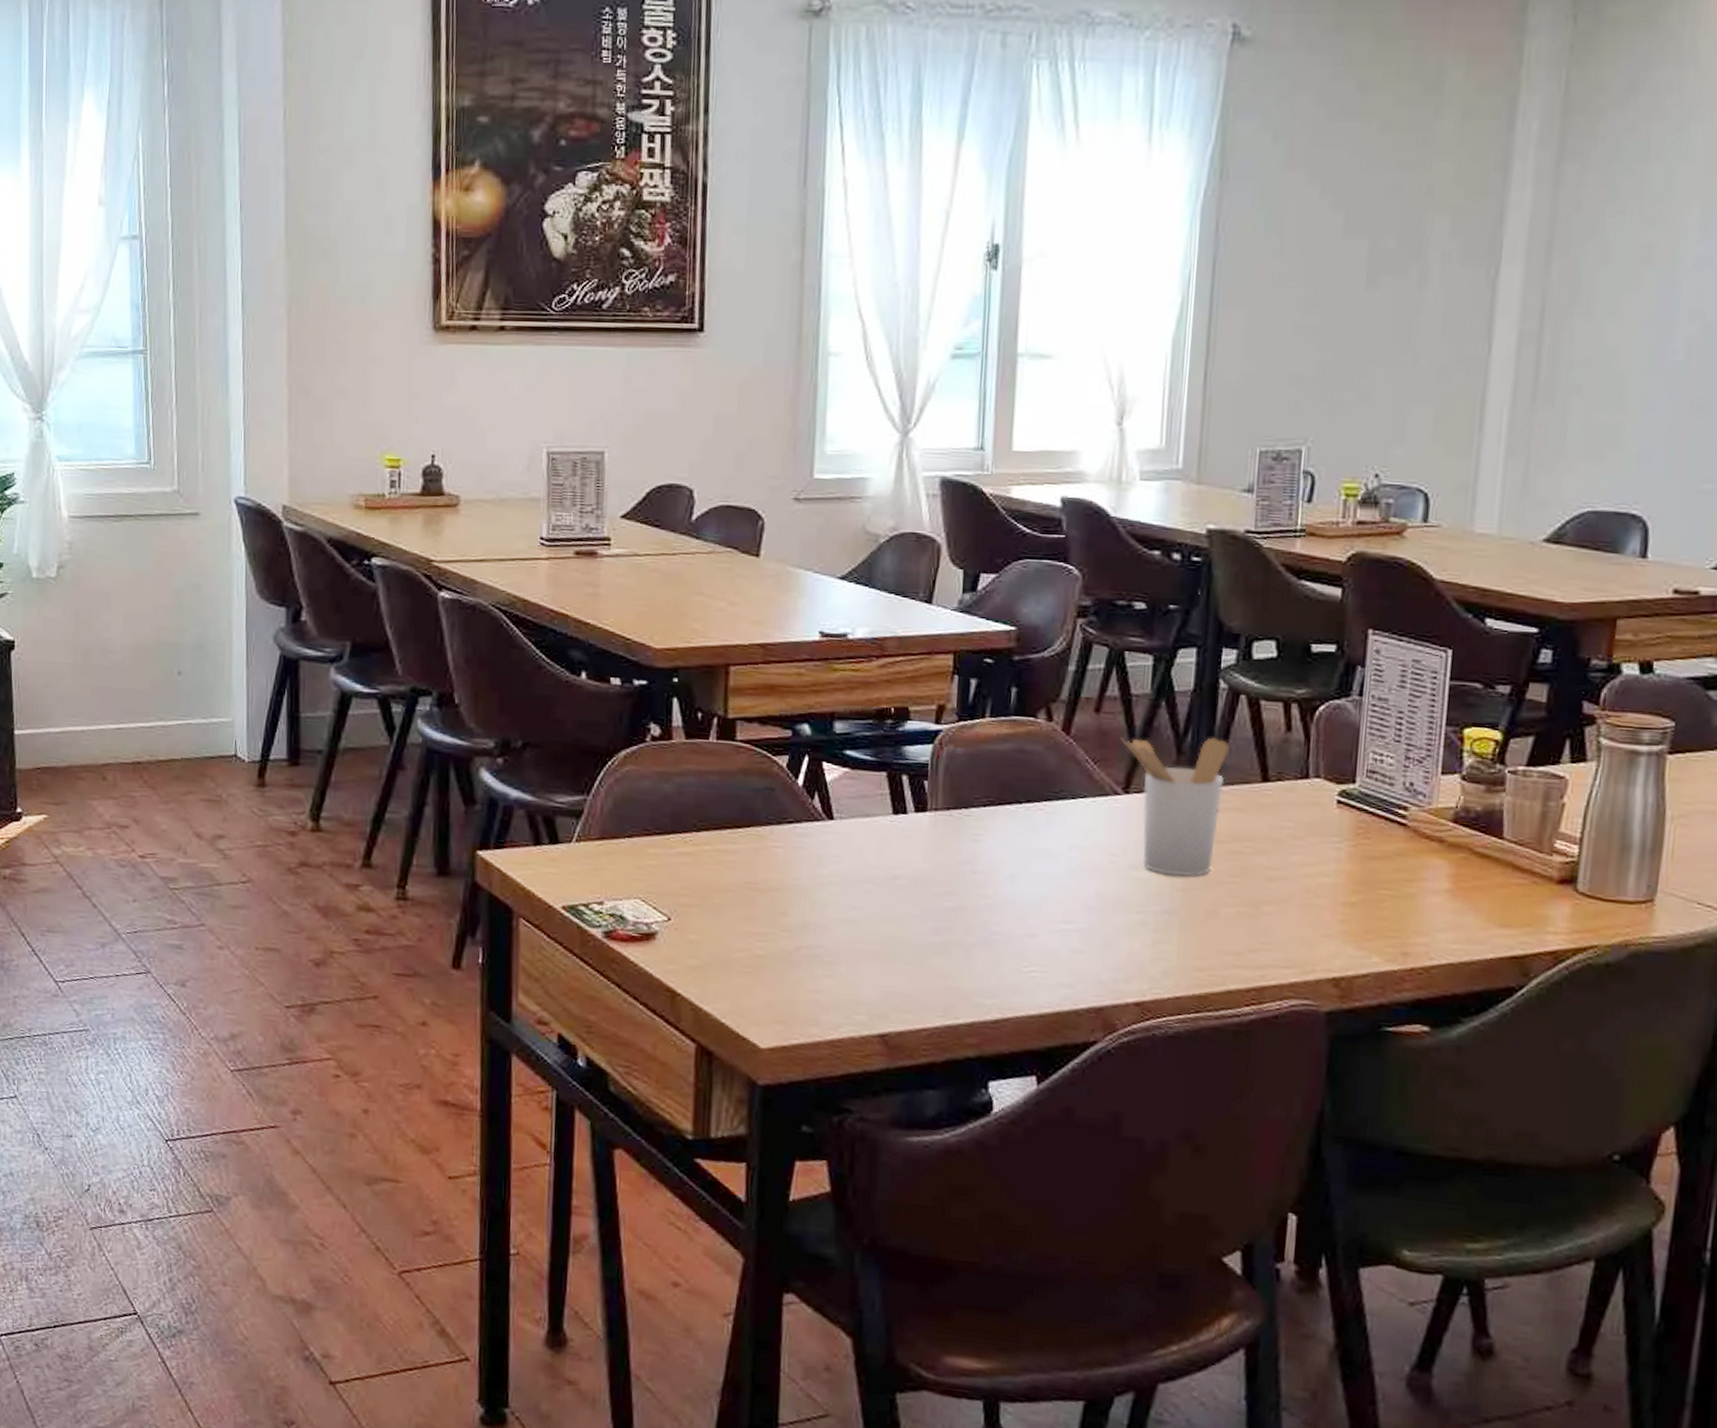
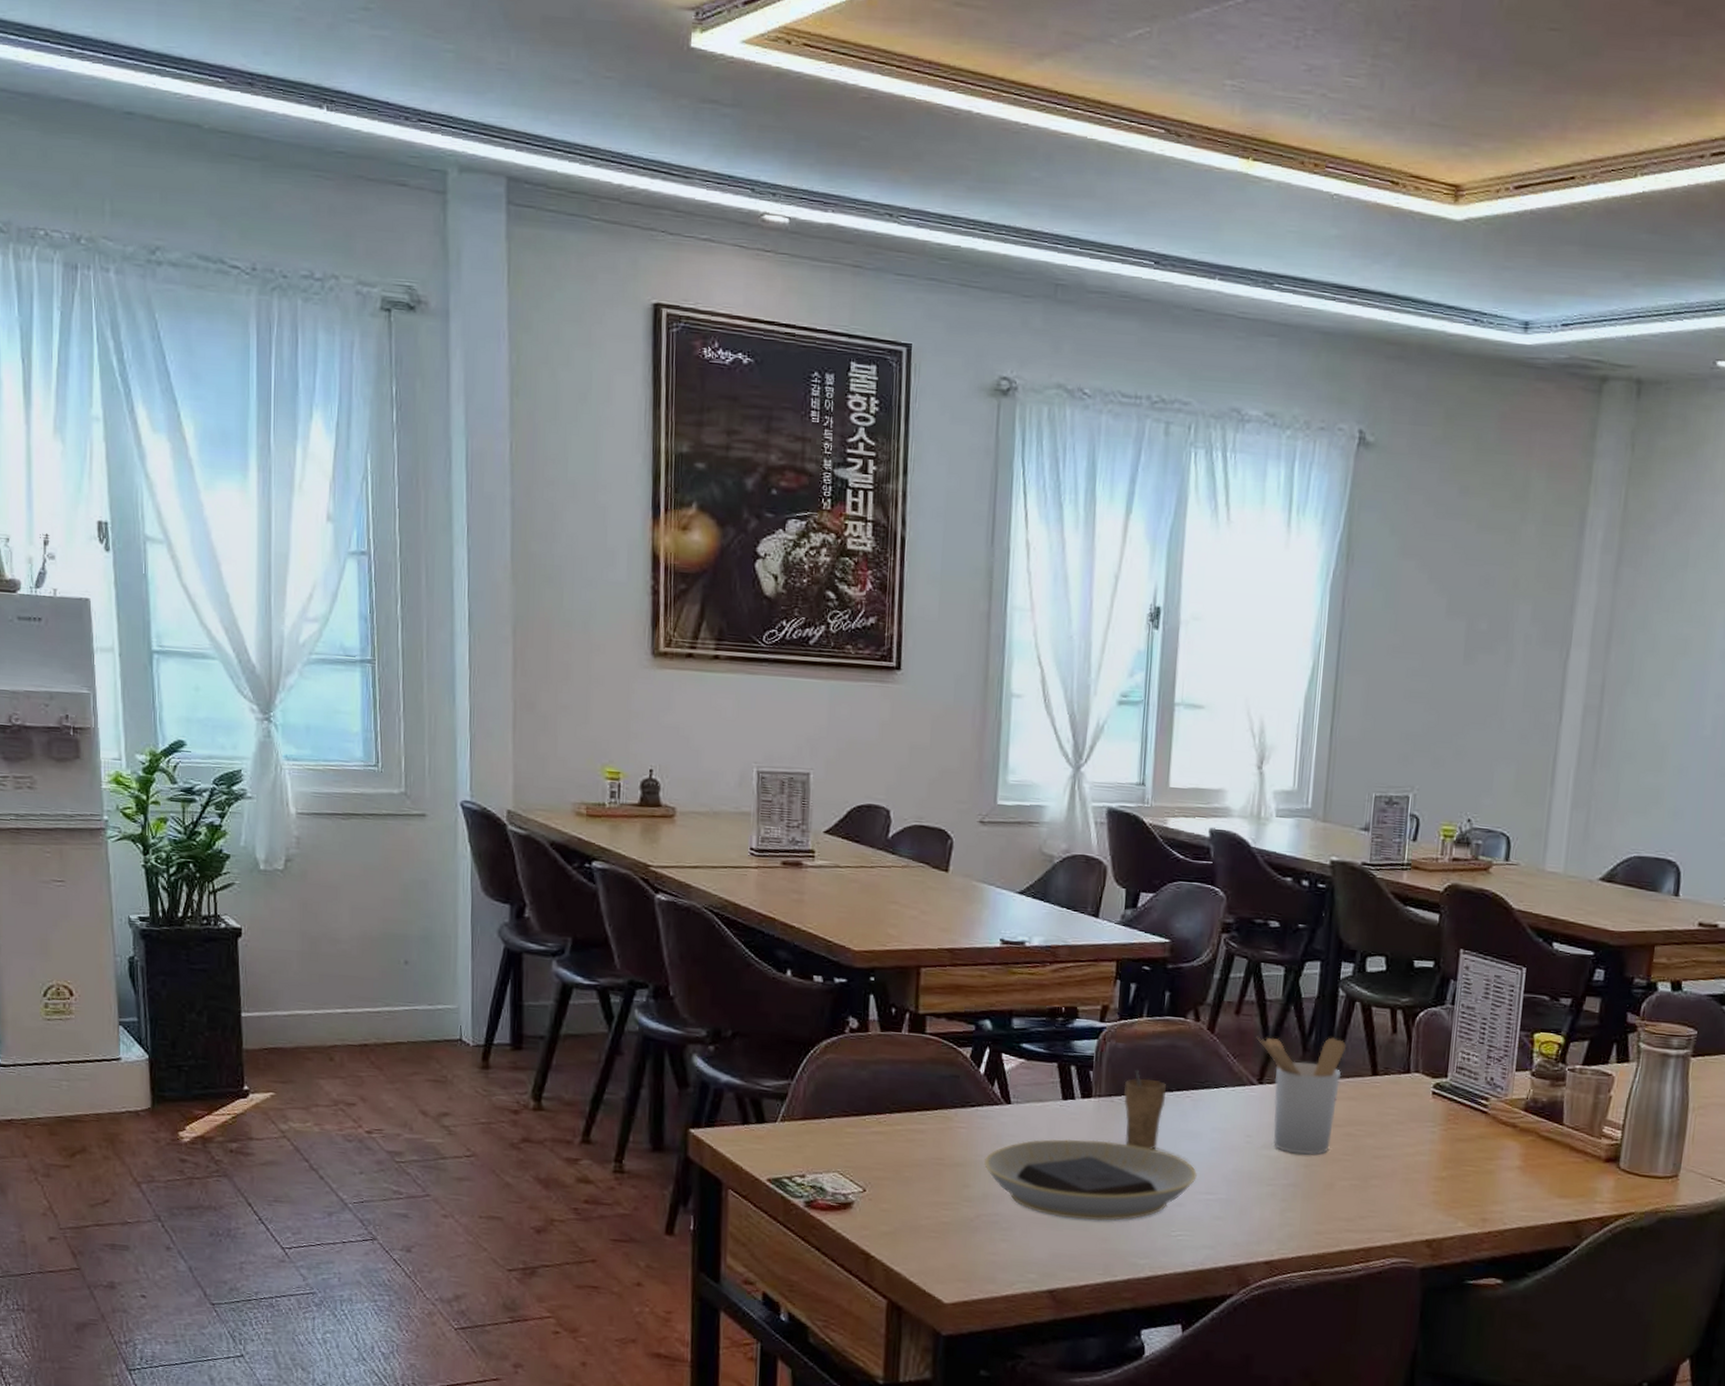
plate: none [803,859,1052,954] -> present [983,1139,1197,1221]
cup: none [964,779,1014,872] -> present [1124,1070,1166,1150]

